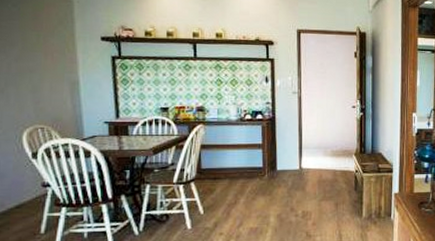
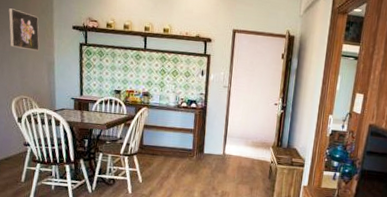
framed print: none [13,21,58,70] -> present [8,8,40,51]

